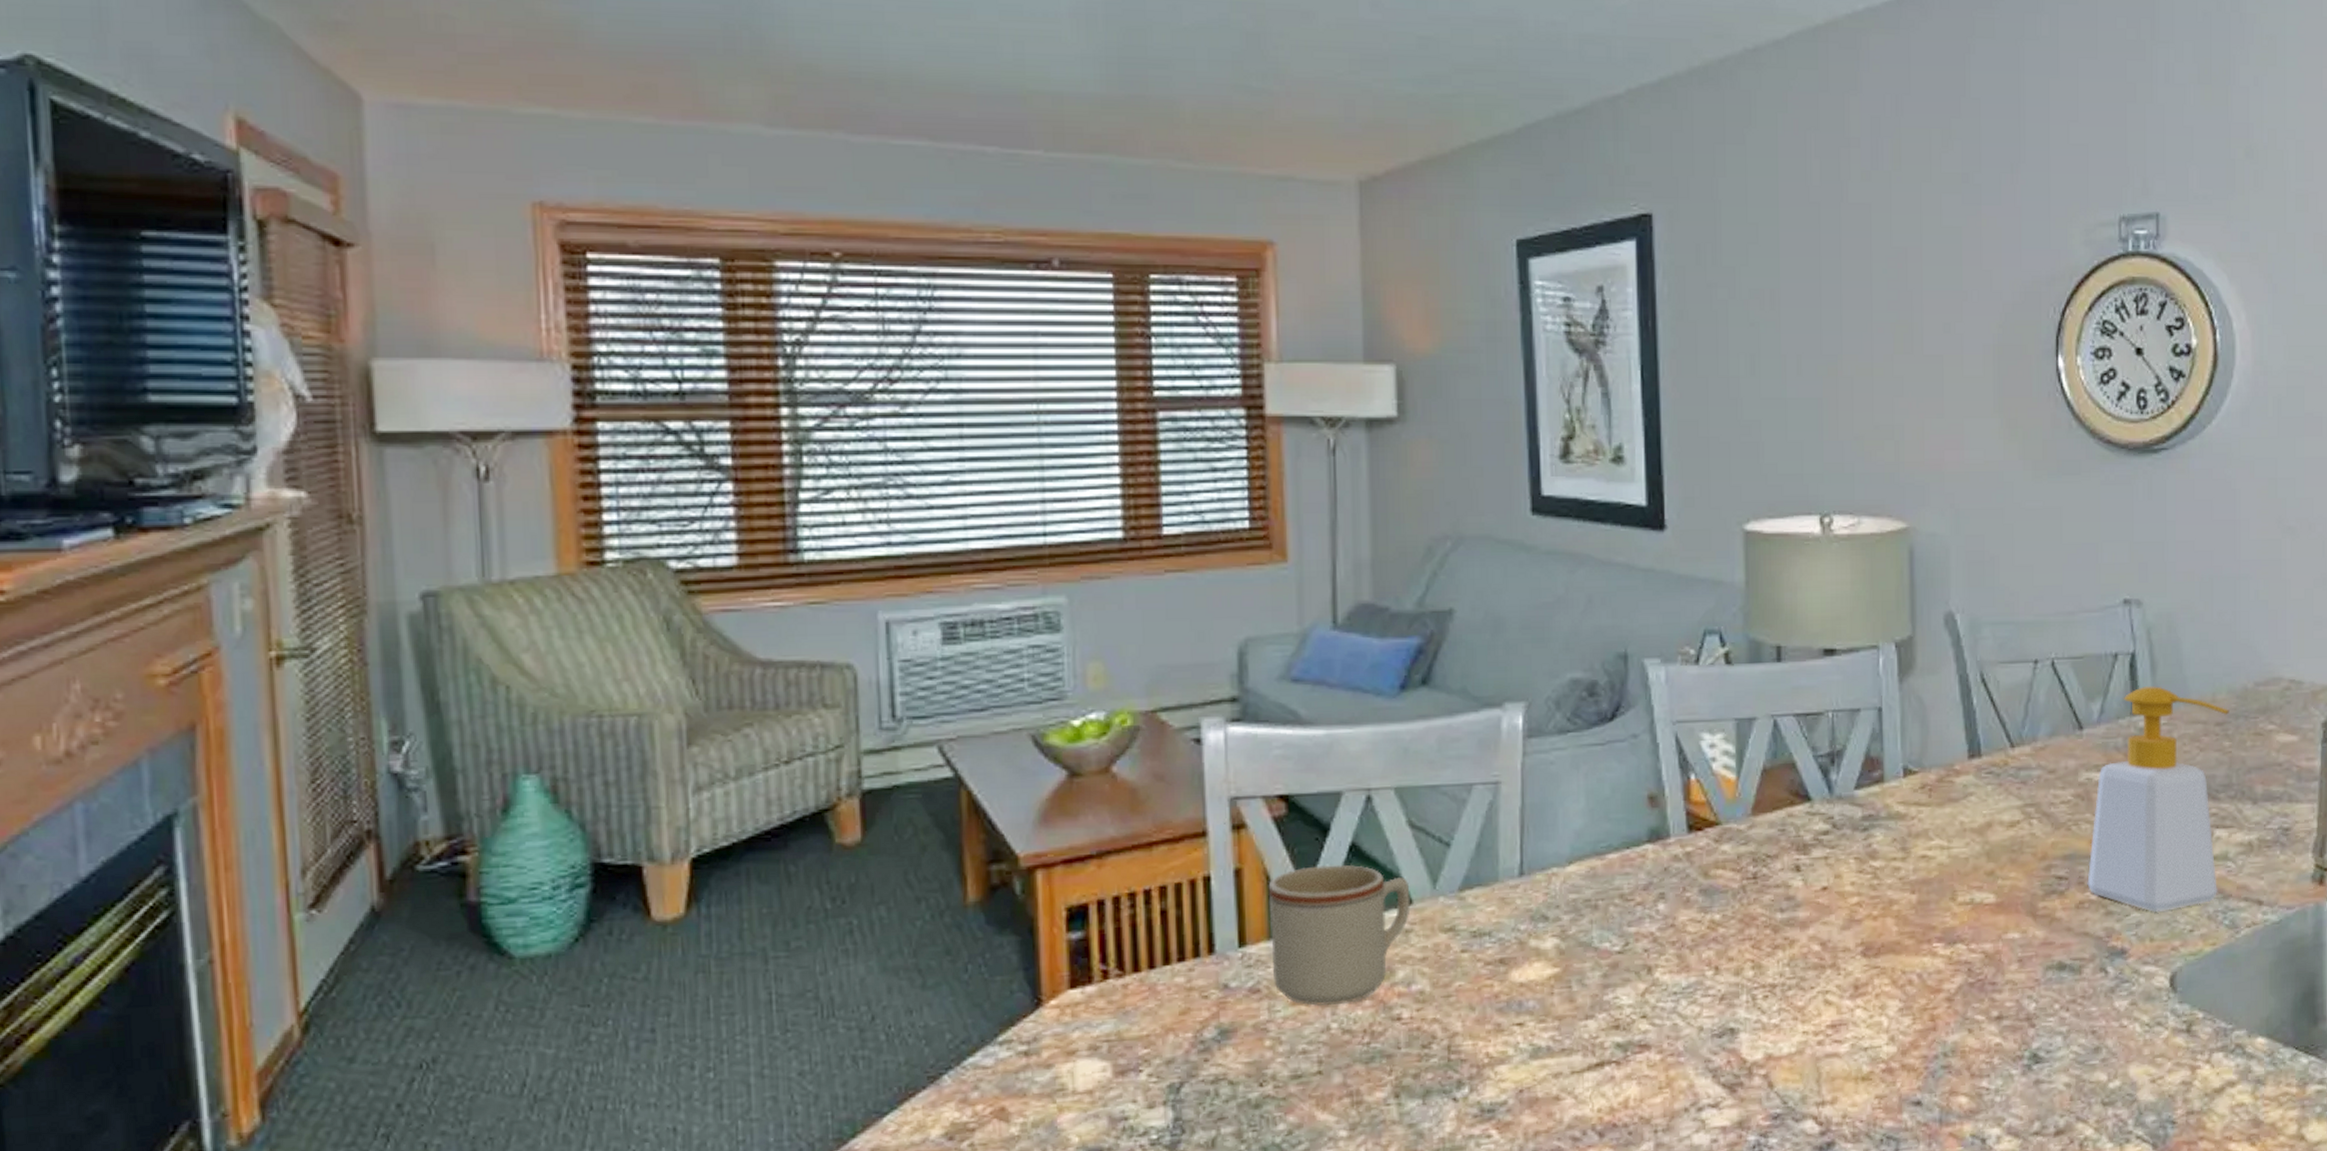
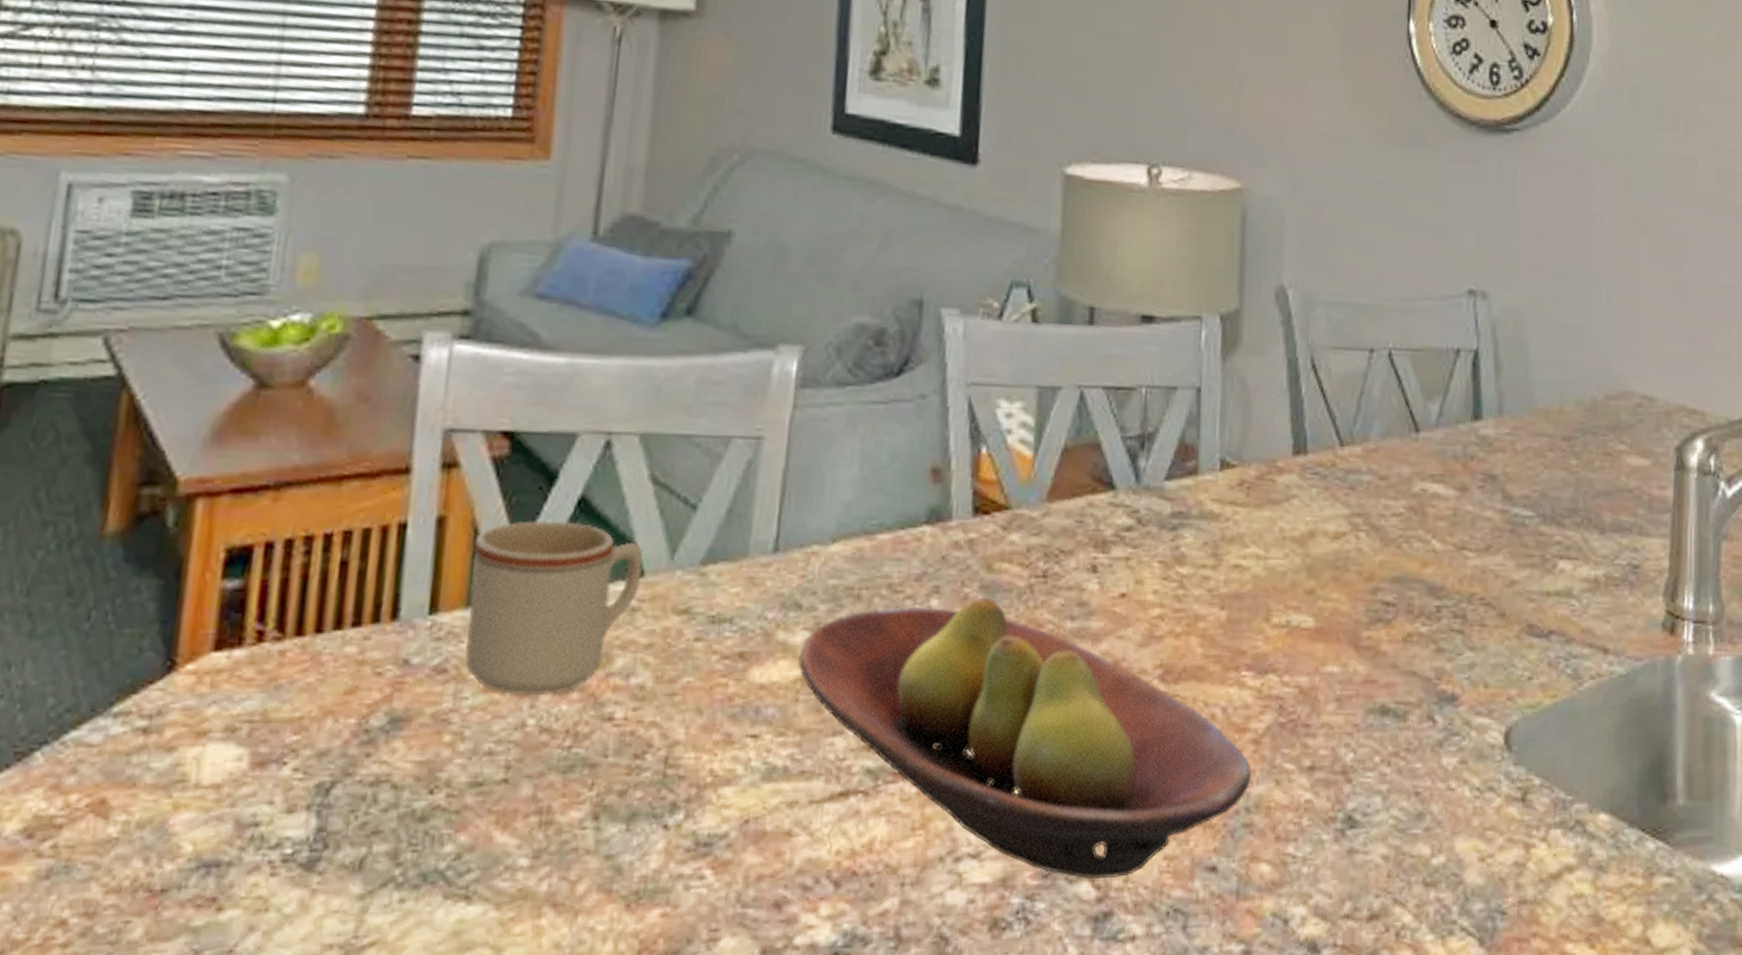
fruit bowl: none [1550,899,1948,1118] -> present [798,597,1252,880]
soap bottle: present [2087,686,2230,913] -> none [1417,389,1577,654]

